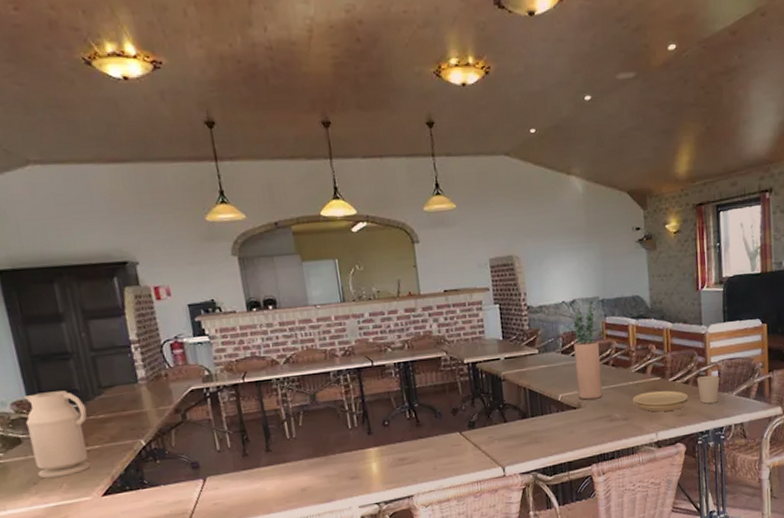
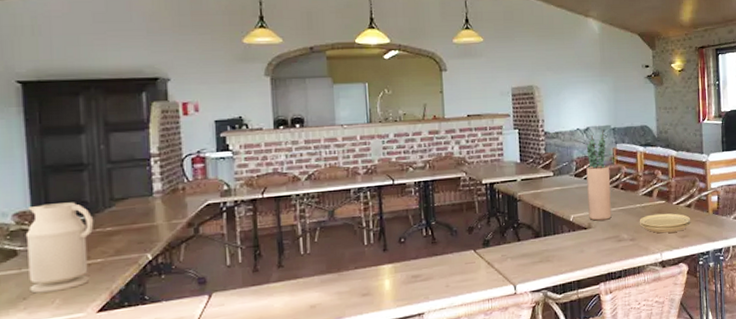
dixie cup: present [696,375,720,404] -> none [698,200,719,226]

